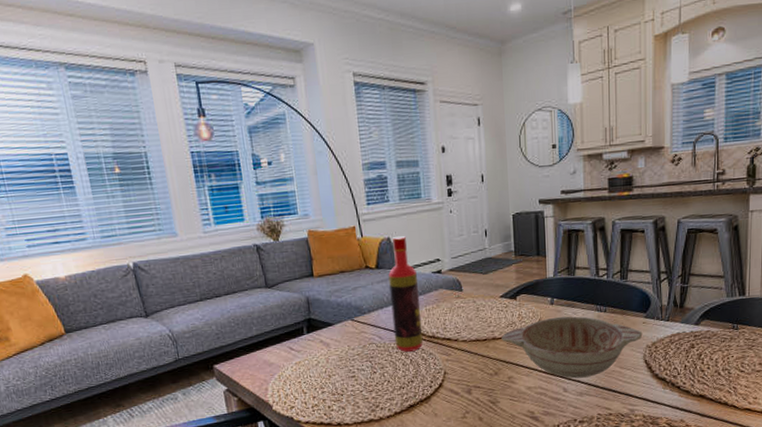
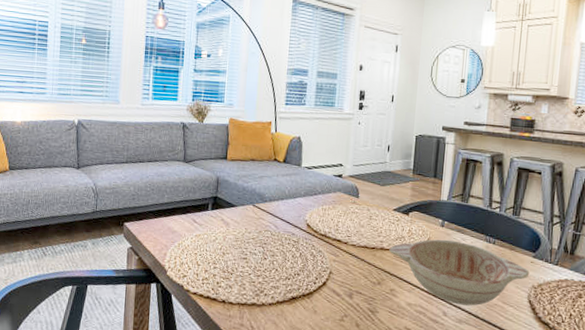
bottle: present [388,235,423,352] -> none [288,136,320,246]

